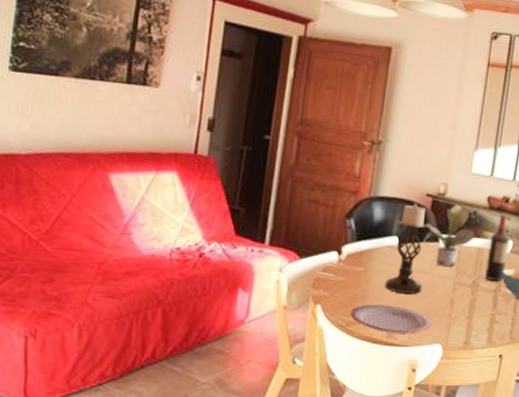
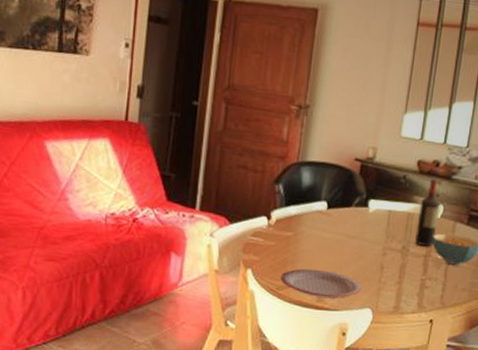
candle holder: present [384,203,429,294] -> none [313,168,357,259]
potted plant: present [426,205,475,268] -> none [355,169,405,233]

